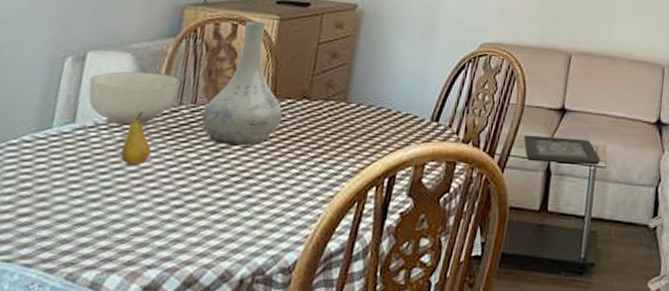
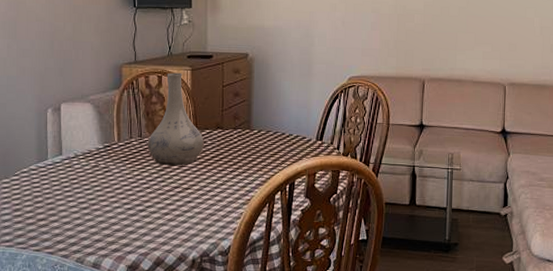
bowl: present [88,71,181,125] -> none [66,116,128,155]
fruit: present [120,112,152,165] -> none [96,145,117,183]
decorative tray: present [524,135,601,165] -> none [391,147,457,168]

